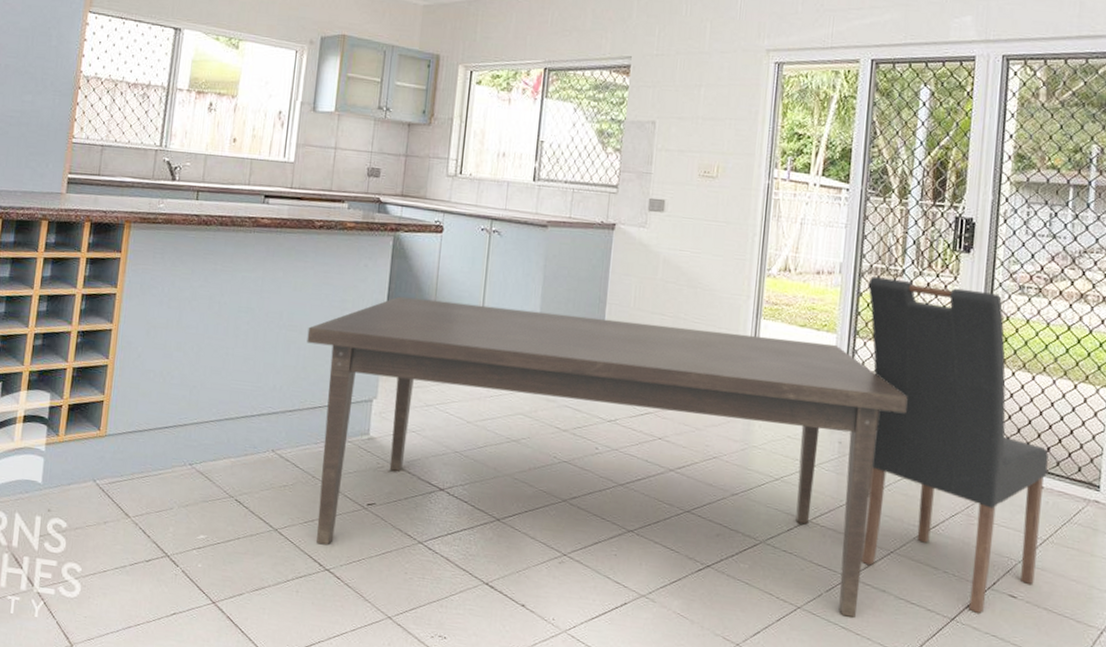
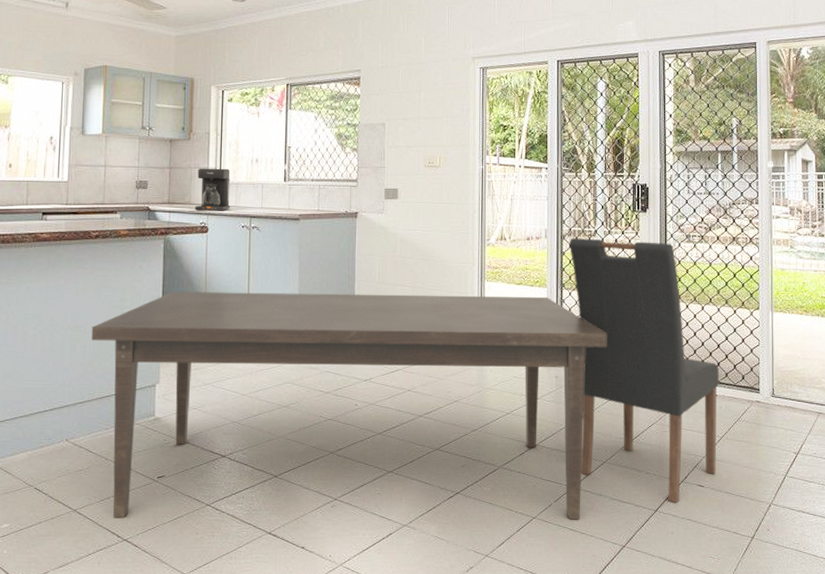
coffee maker: none [430,158,473,210] -> present [194,168,231,211]

